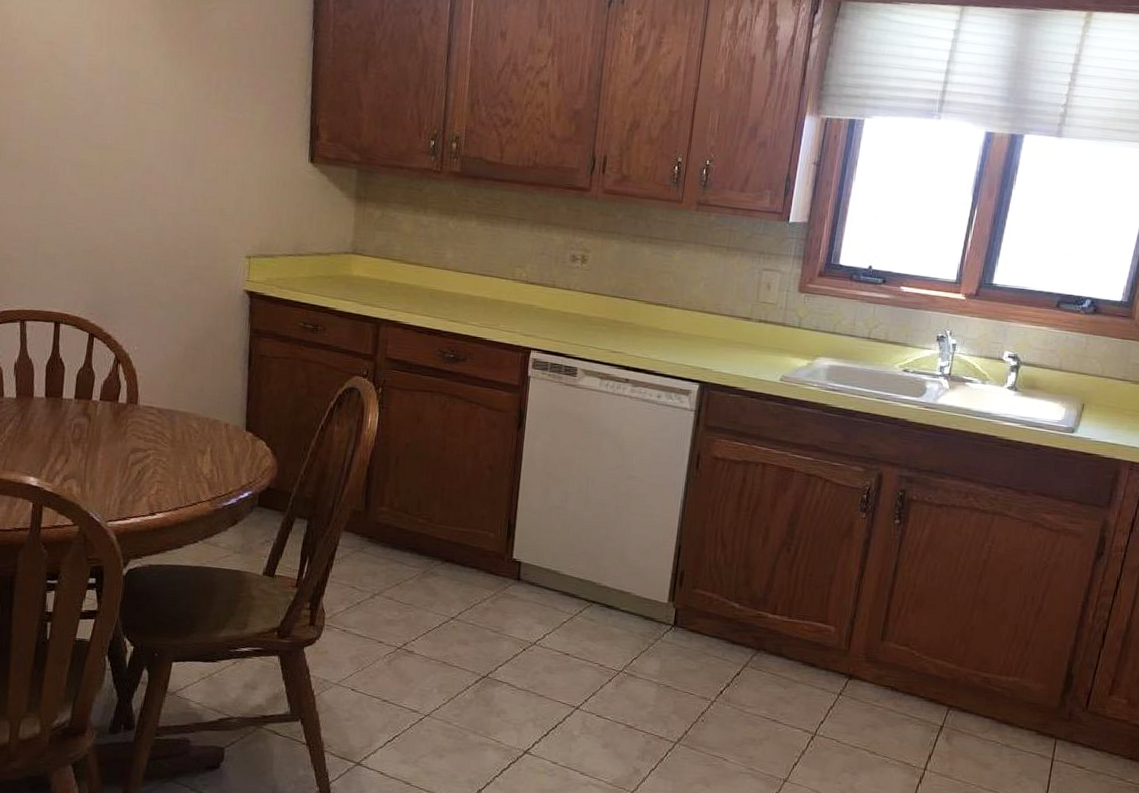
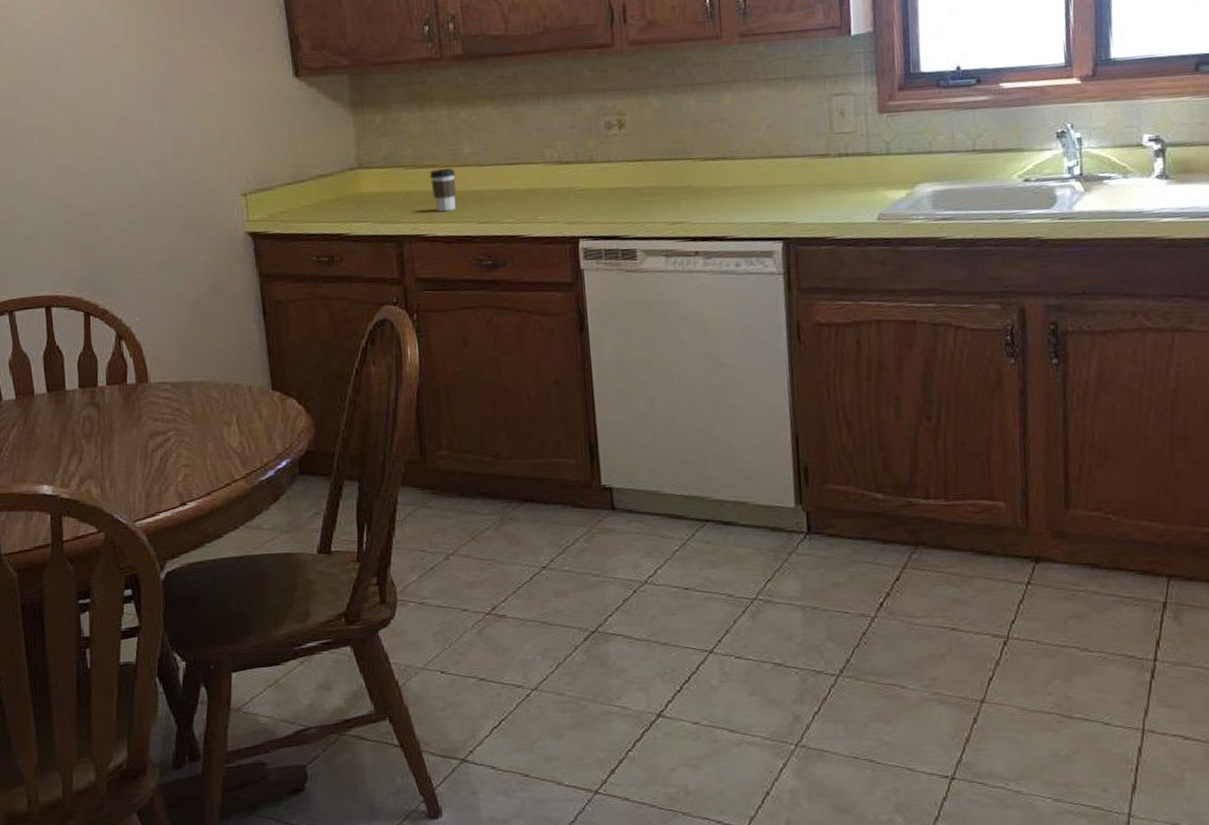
coffee cup: none [413,267,436,305] -> present [429,168,456,211]

